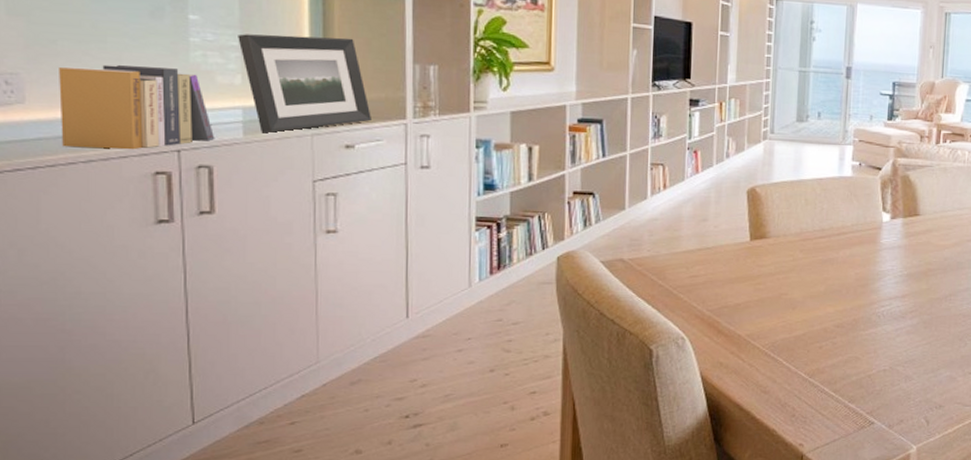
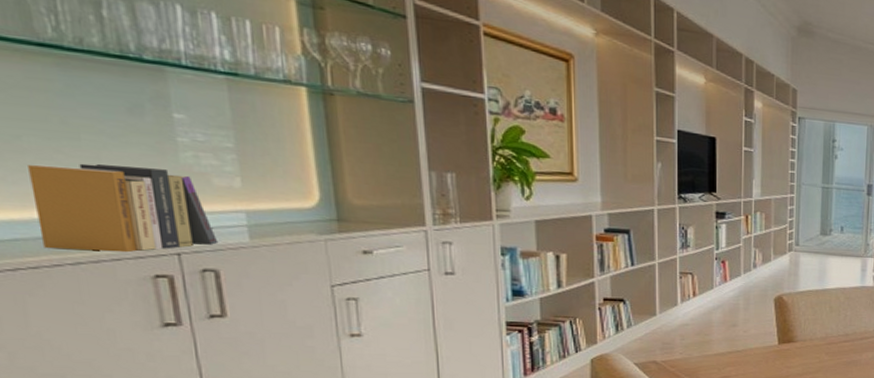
picture frame: present [238,34,371,133] -> none [232,135,388,238]

